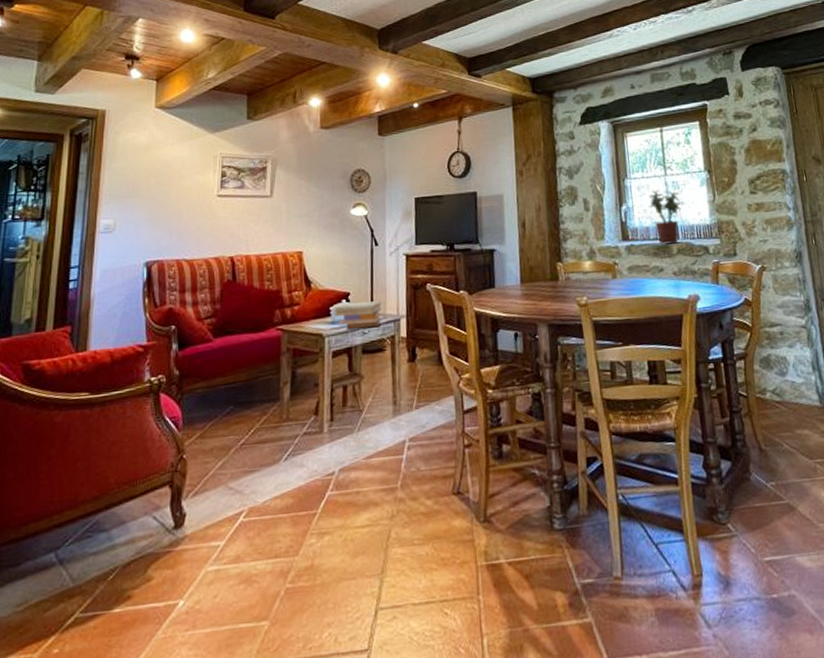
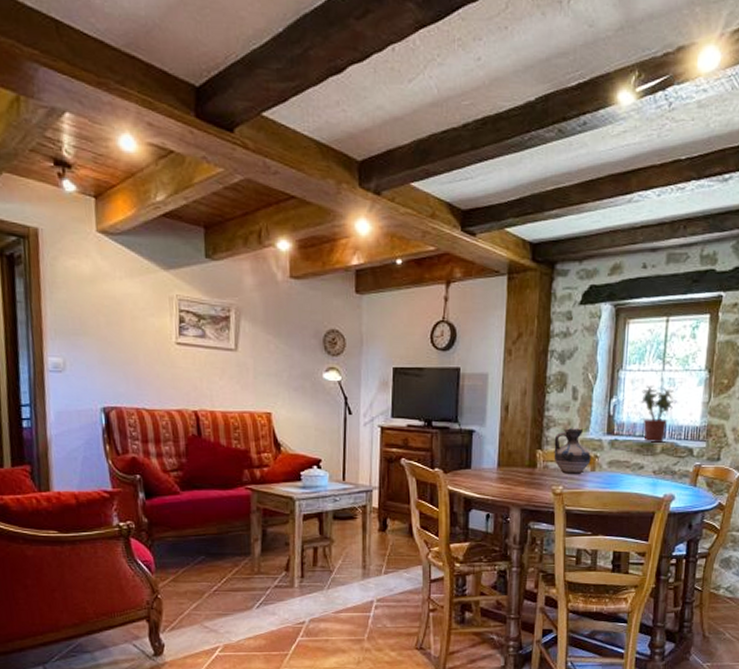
books: present [331,300,382,330] -> none [302,469,354,496]
ceramic jug: none [572,237,611,285] -> present [554,428,591,475]

